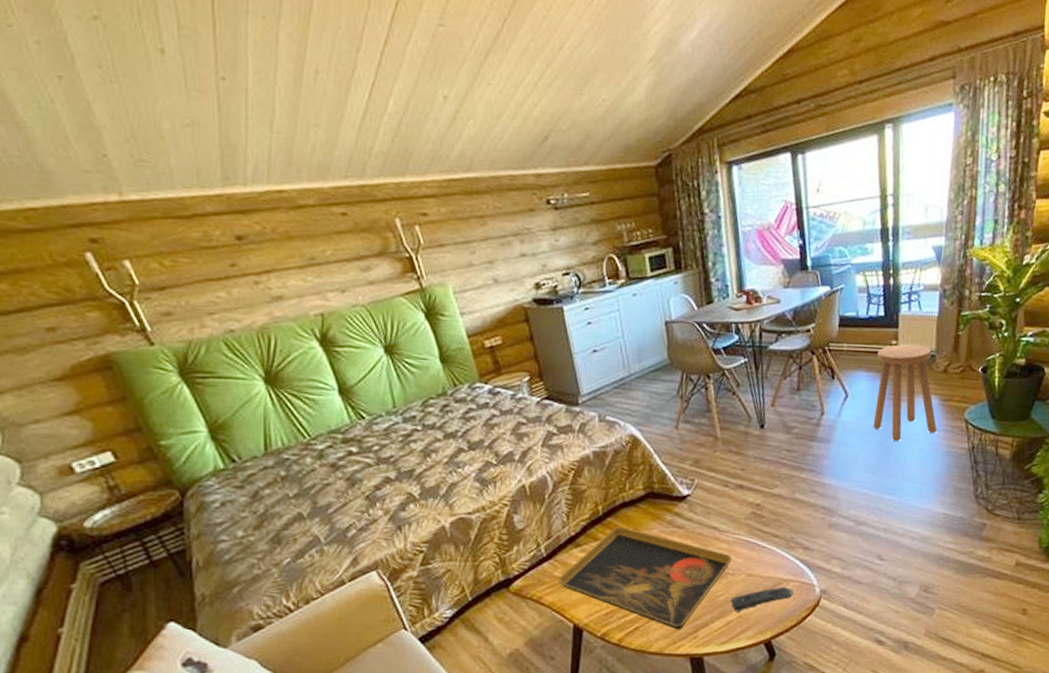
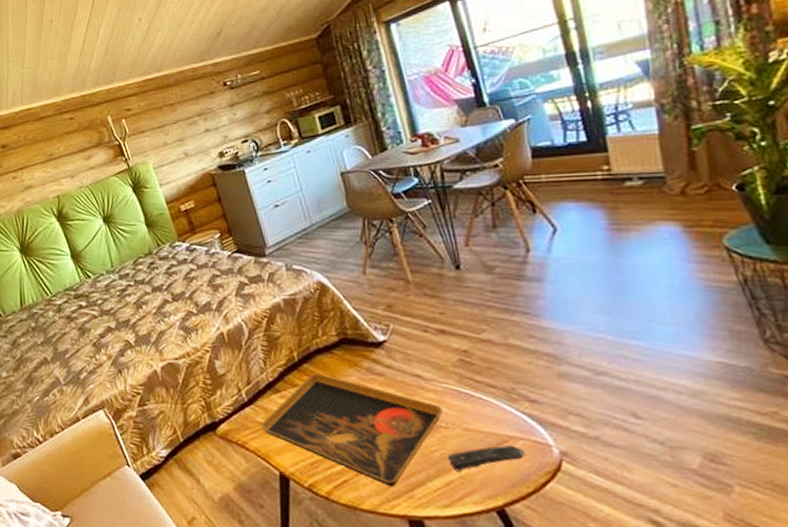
stool: present [873,344,937,441] -> none [586,167,686,276]

